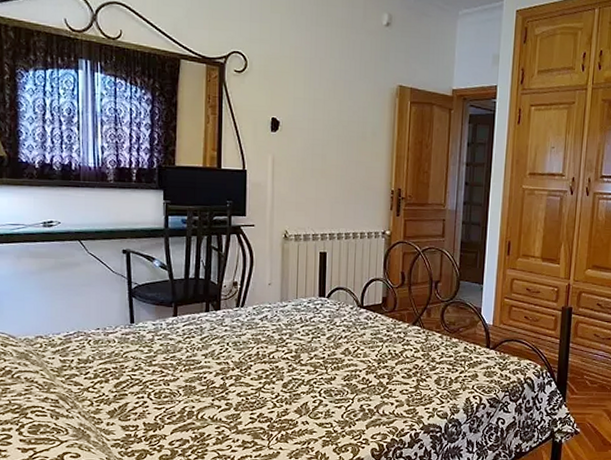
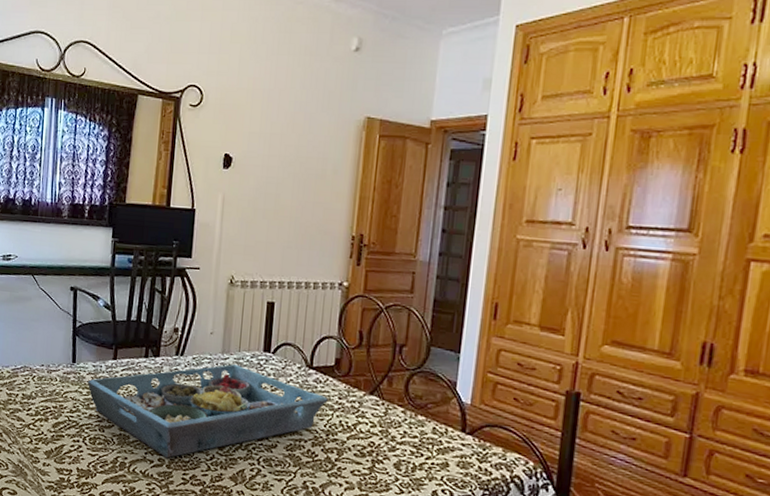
serving tray: none [148,311,378,402] -> present [87,364,328,458]

